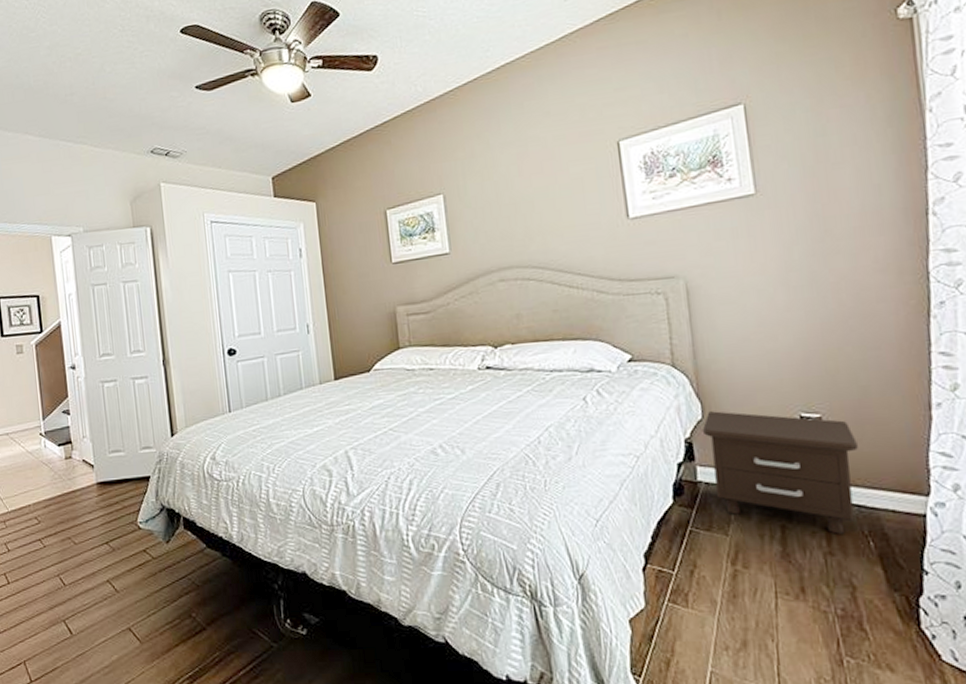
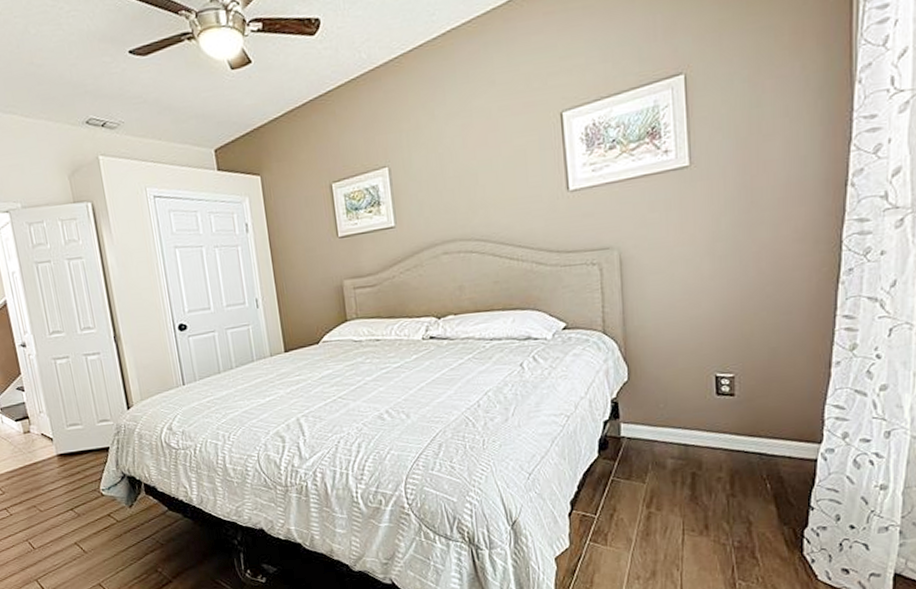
nightstand: present [703,411,858,534] -> none [628,373,764,479]

